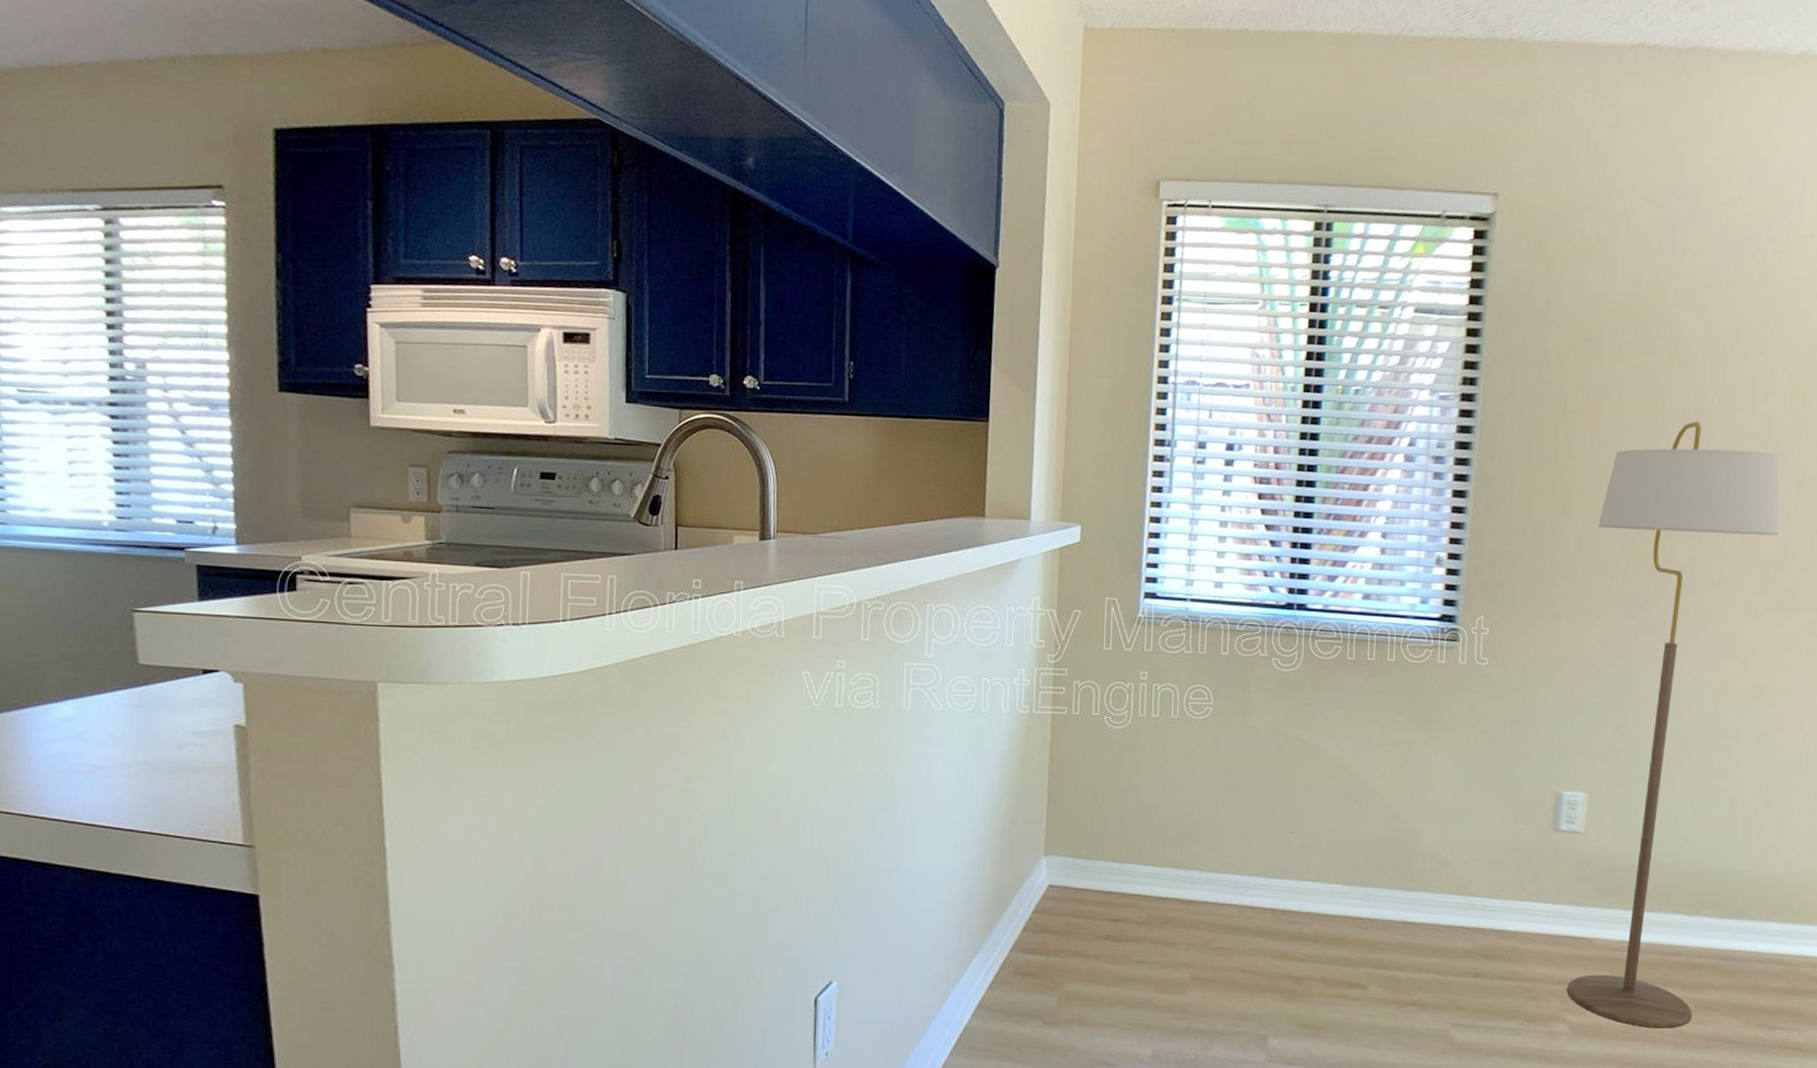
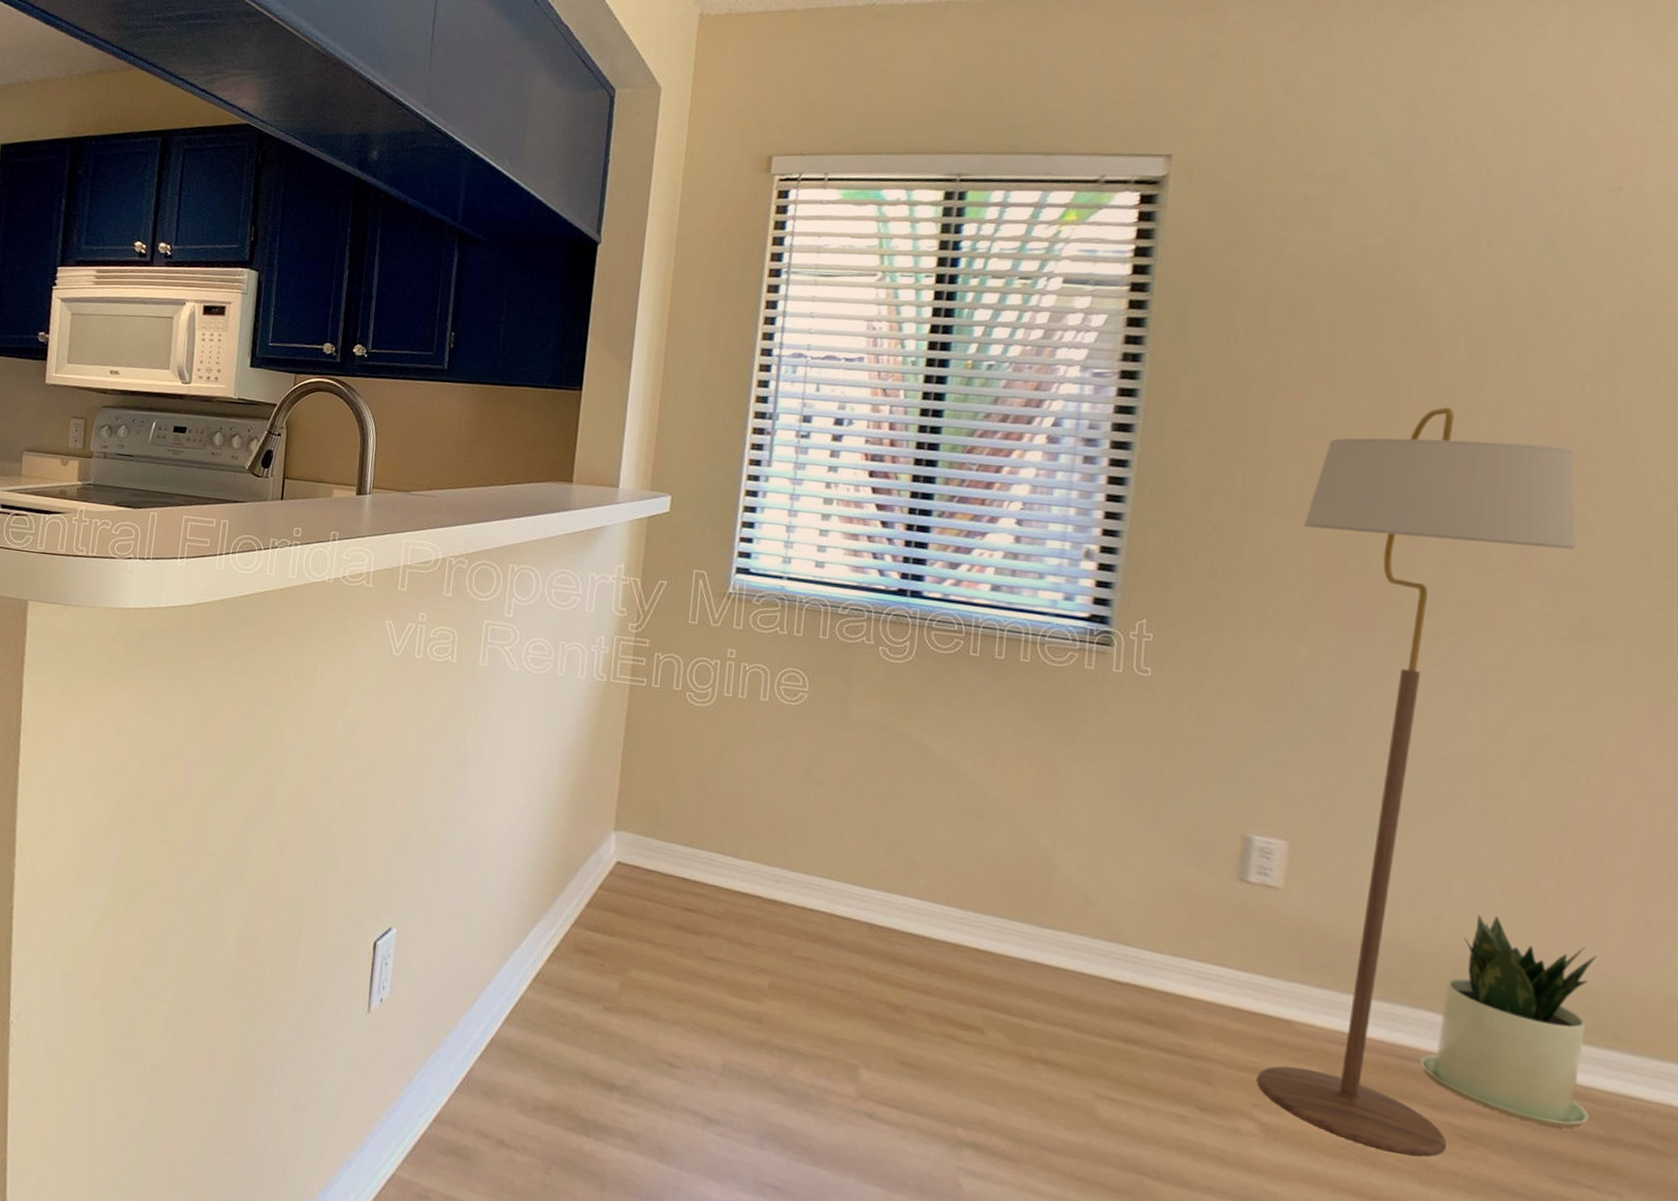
planter: none [1676,833,1787,988] -> present [1420,915,1597,1128]

